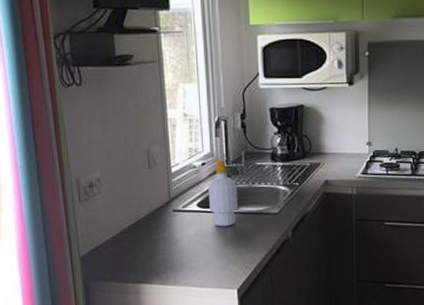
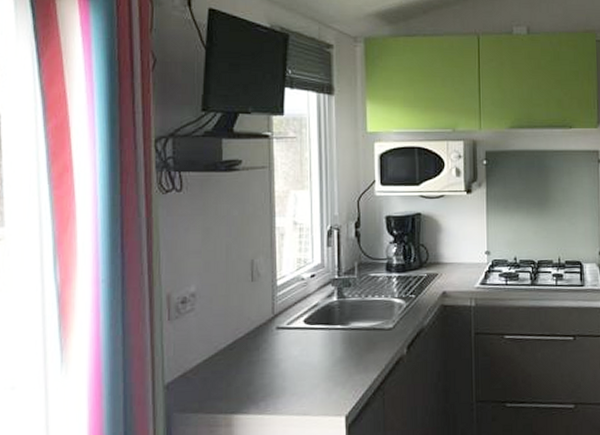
soap bottle: present [207,160,237,227] -> none [316,271,348,346]

